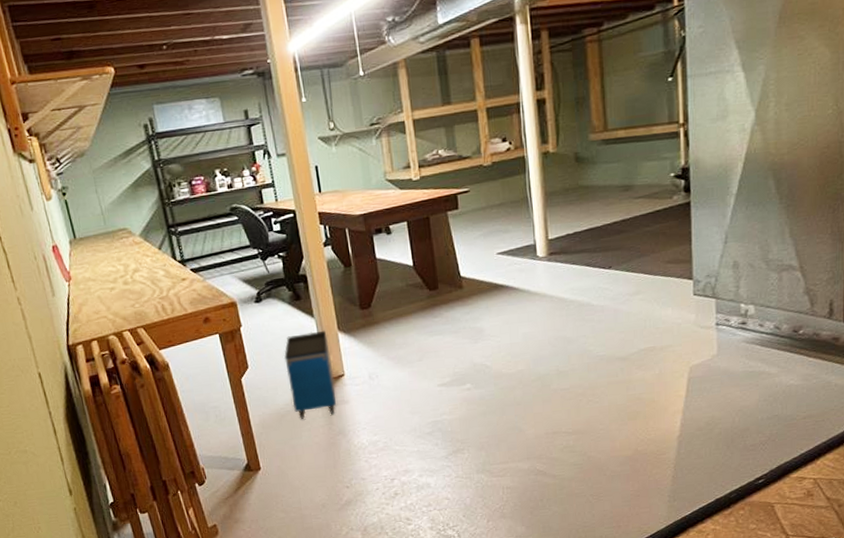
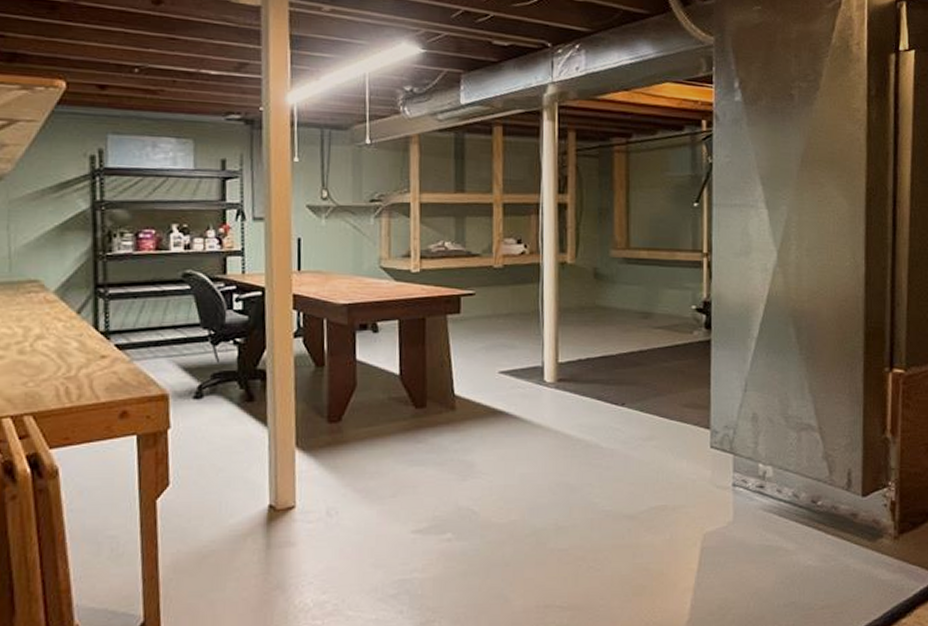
storage container: present [283,330,336,419] -> none [218,445,283,563]

